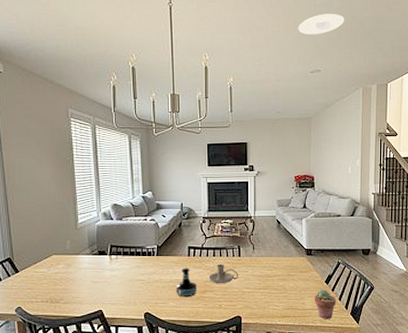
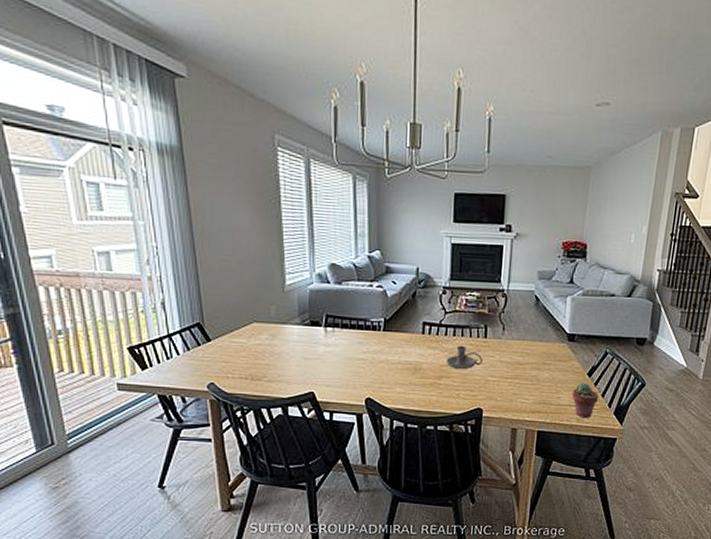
tequila bottle: present [176,267,197,298] -> none [405,347,431,383]
recessed light: present [298,13,344,35] -> none [586,23,649,53]

